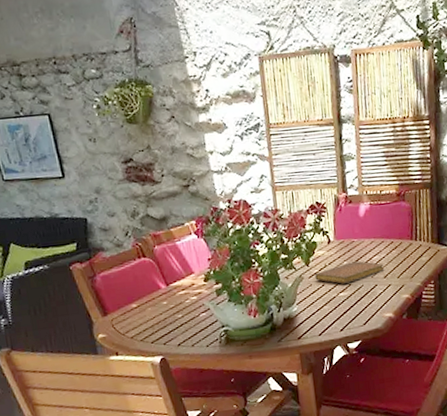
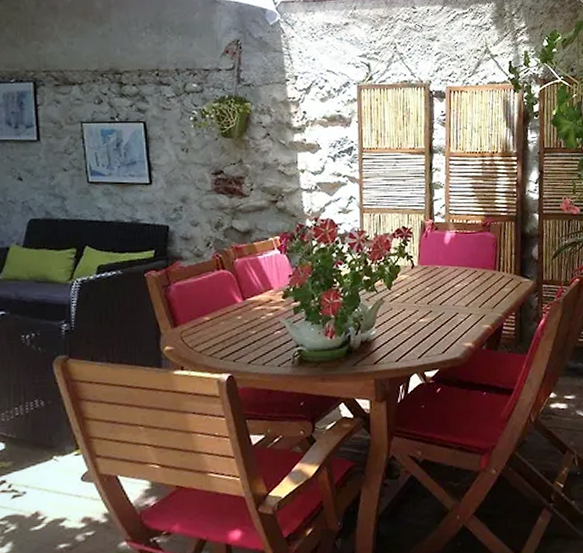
notebook: present [315,261,385,284] -> none [396,288,467,310]

